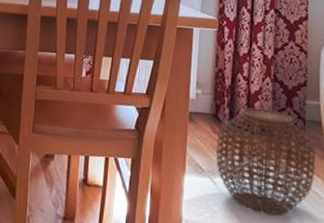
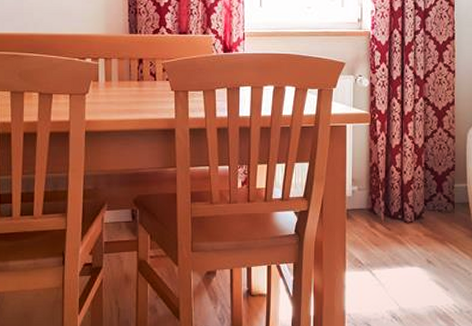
woven basket: present [216,107,316,215] -> none [374,197,465,295]

